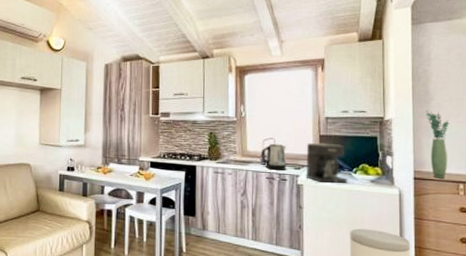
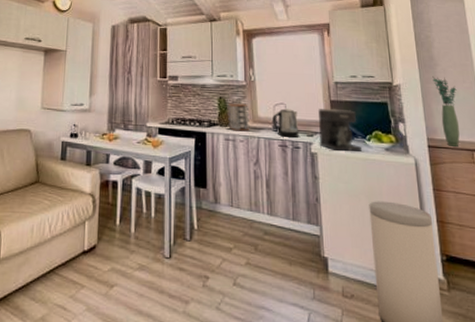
spice rack: none [217,135,239,165] -> present [227,99,250,132]

